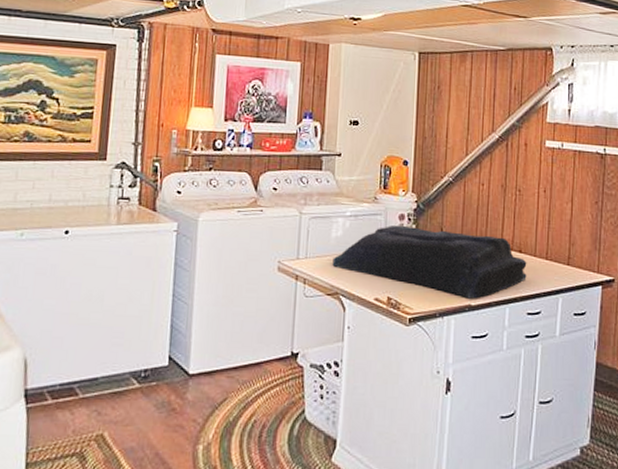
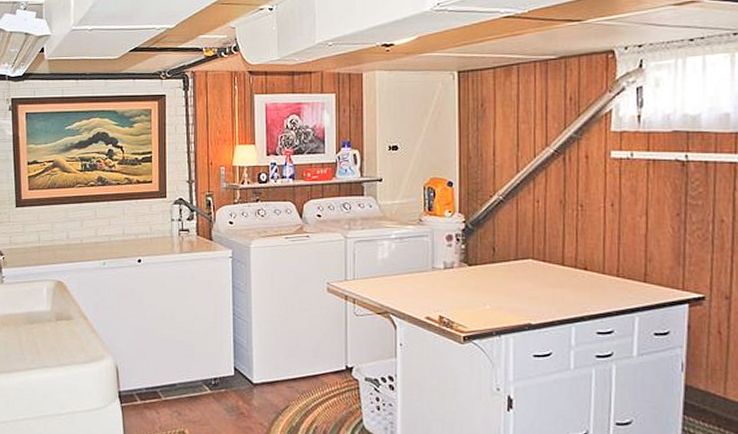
blanket: present [332,224,527,299] -> none [380,245,595,318]

